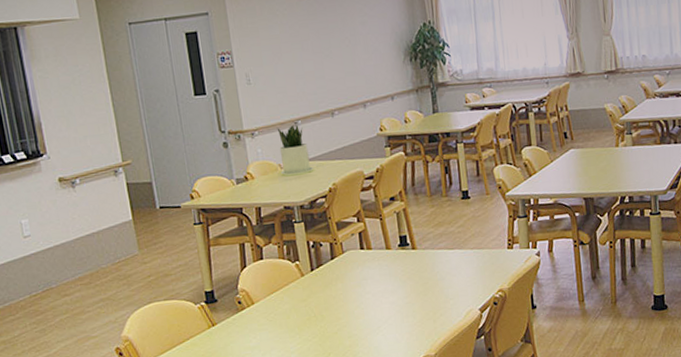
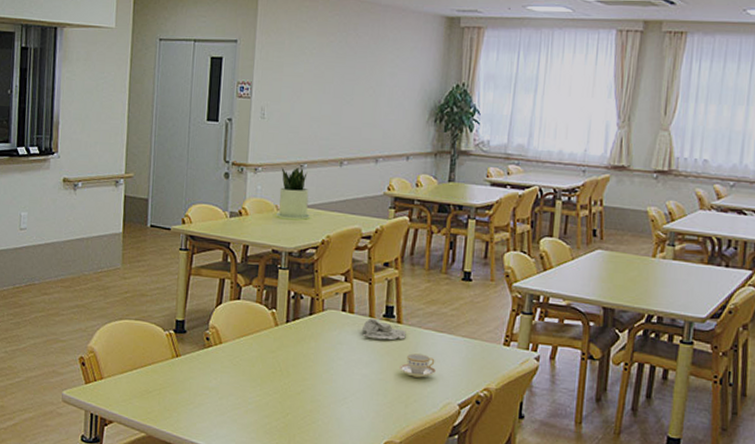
tissue: none [381,249,422,269] -> present [361,318,406,340]
teacup: none [421,272,454,295] -> present [398,353,436,378]

